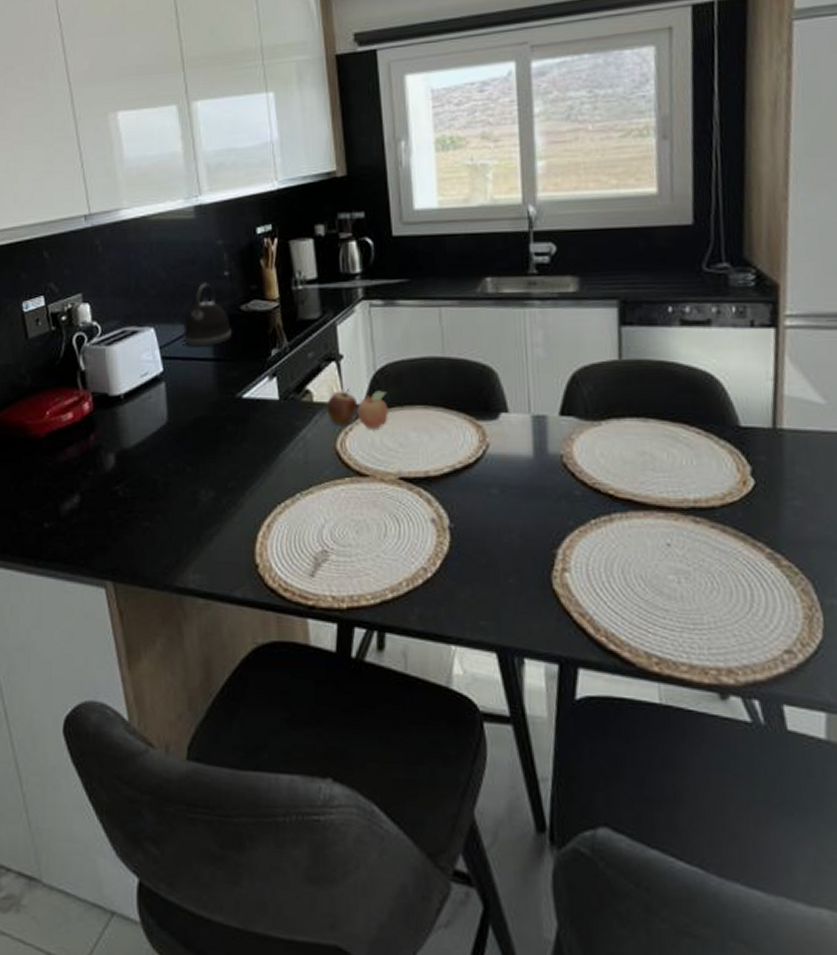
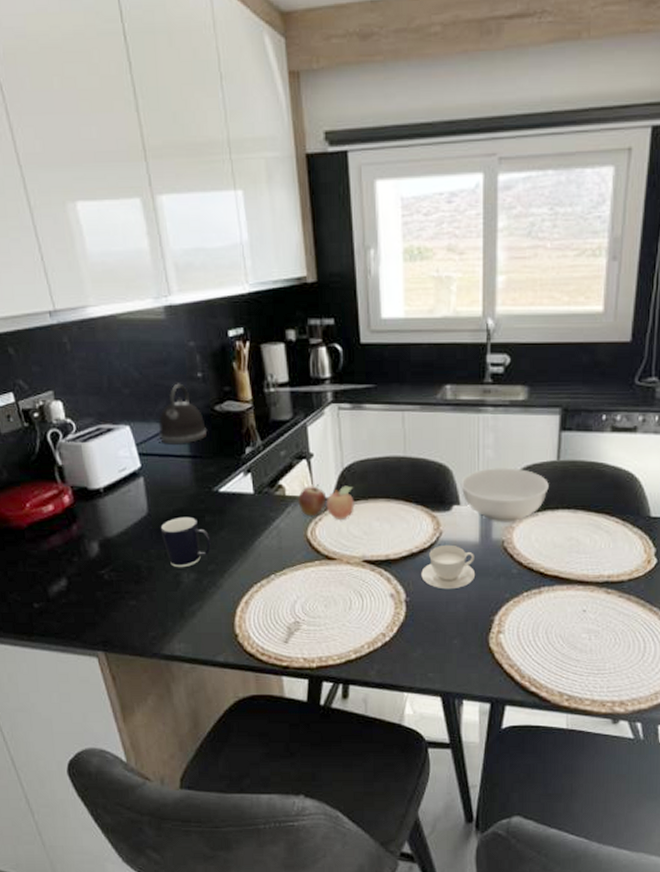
mug: none [179,425,232,484] -> present [160,516,211,568]
teacup: none [466,459,531,515] -> present [421,544,476,590]
bowl: none [508,367,612,433] -> present [461,466,549,523]

